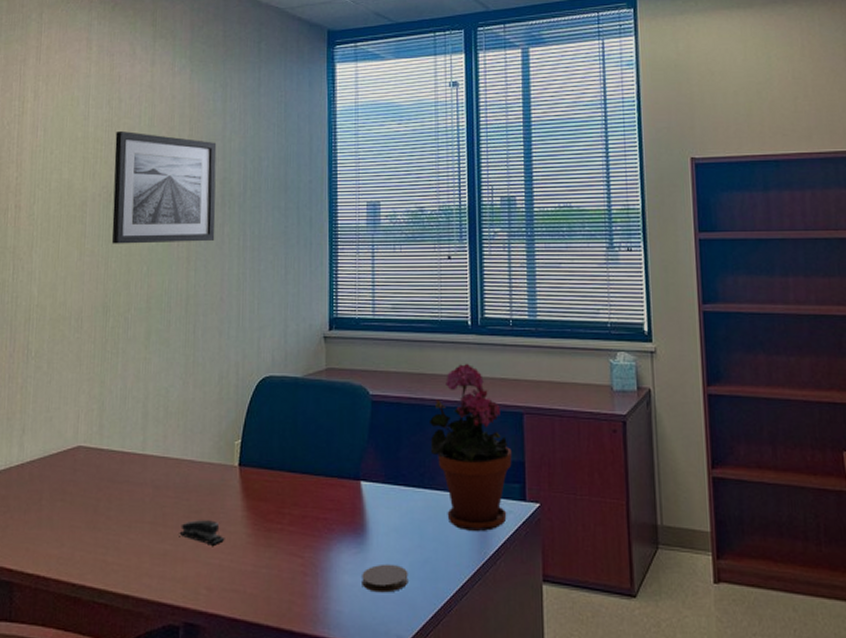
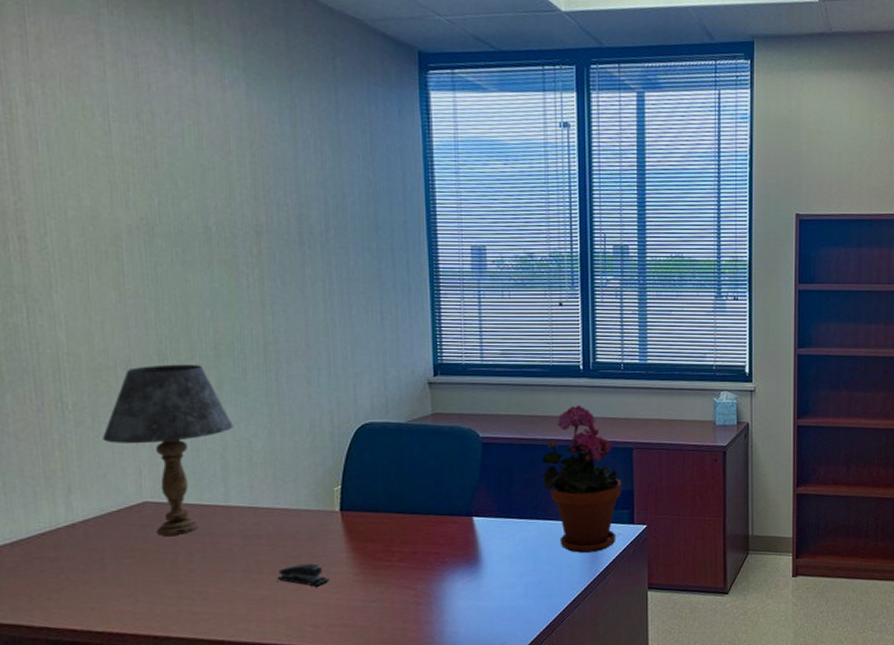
table lamp: none [54,315,156,481] -> present [103,363,234,536]
wall art: present [111,130,217,244] -> none [151,151,294,285]
coaster: present [362,564,408,593] -> none [477,587,523,613]

